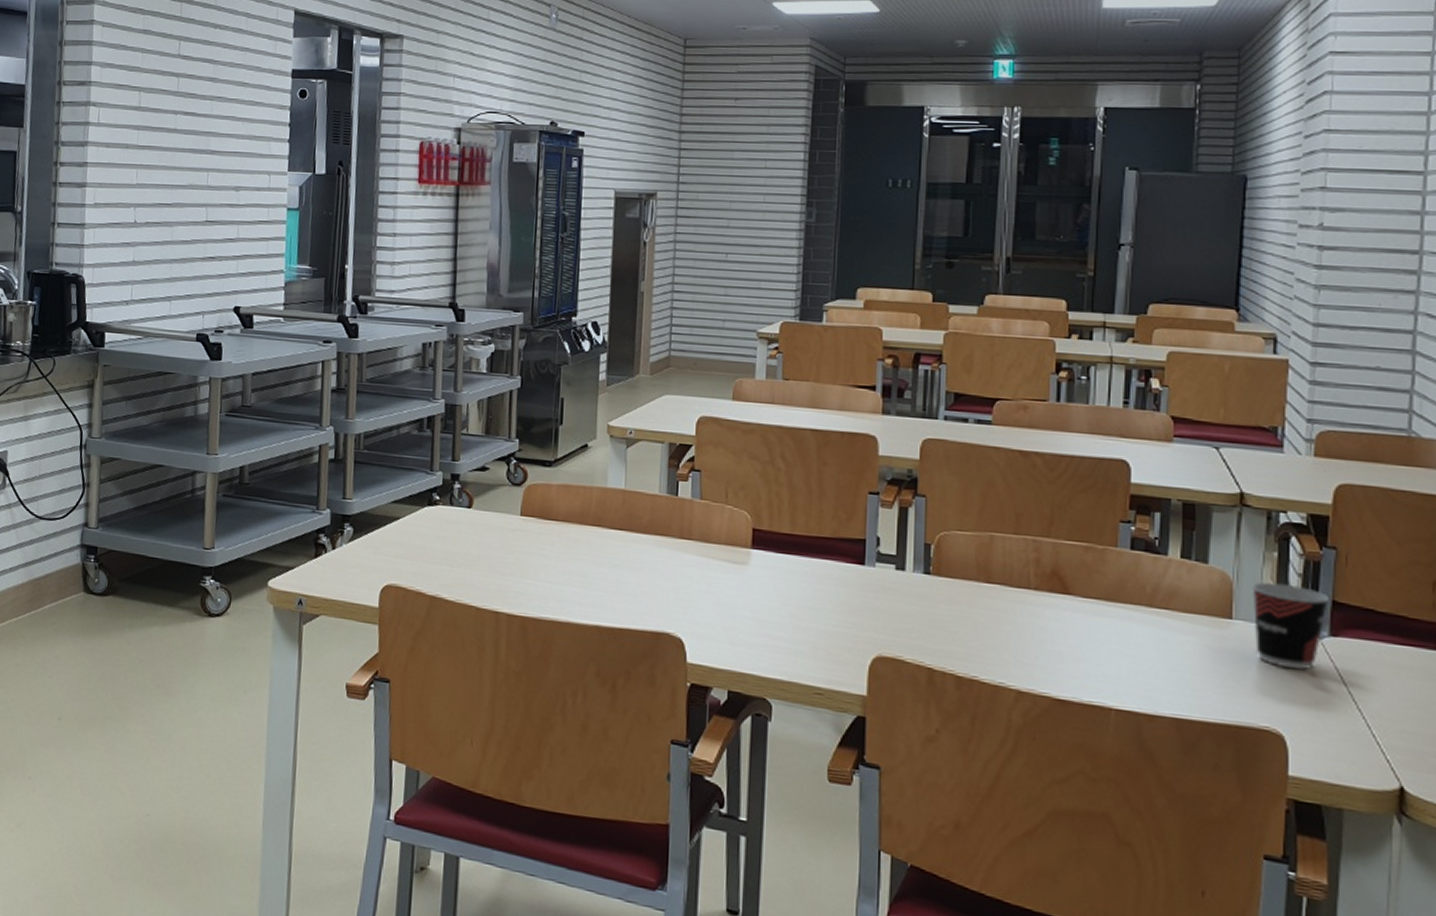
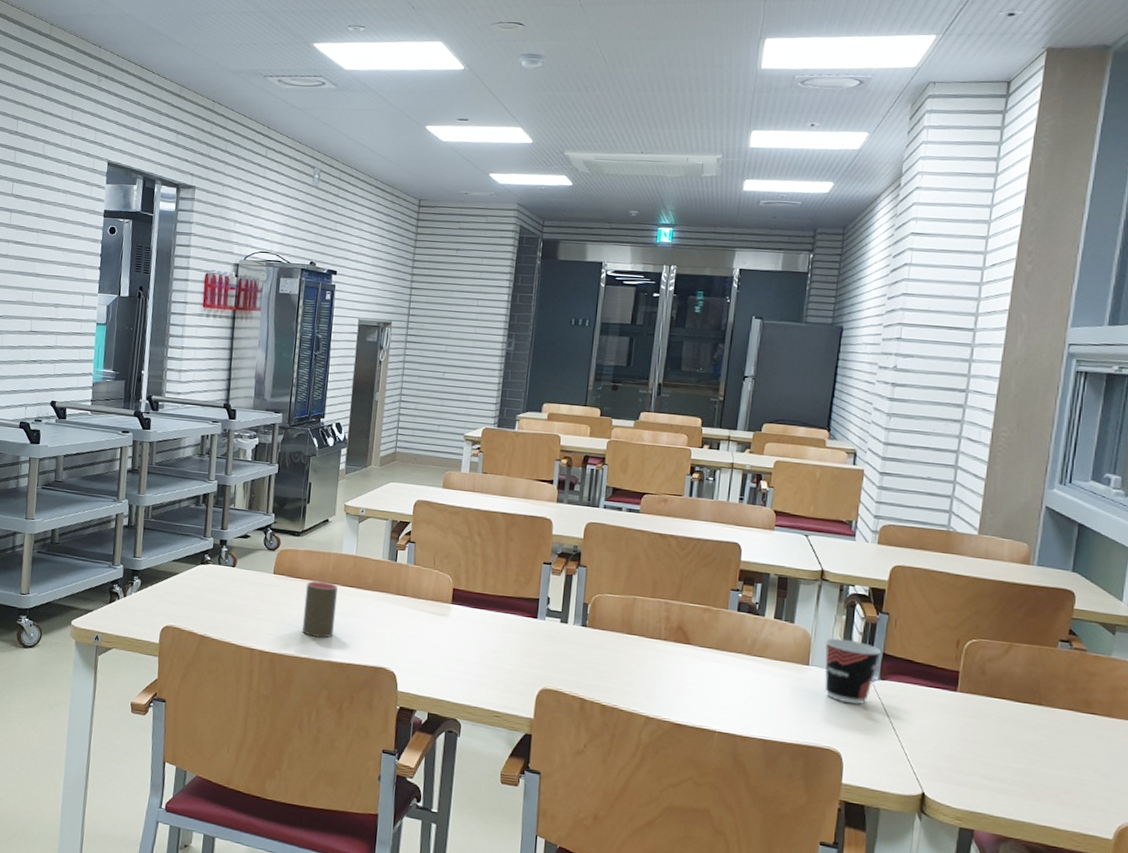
cup: none [560,523,603,597] -> present [302,580,338,638]

